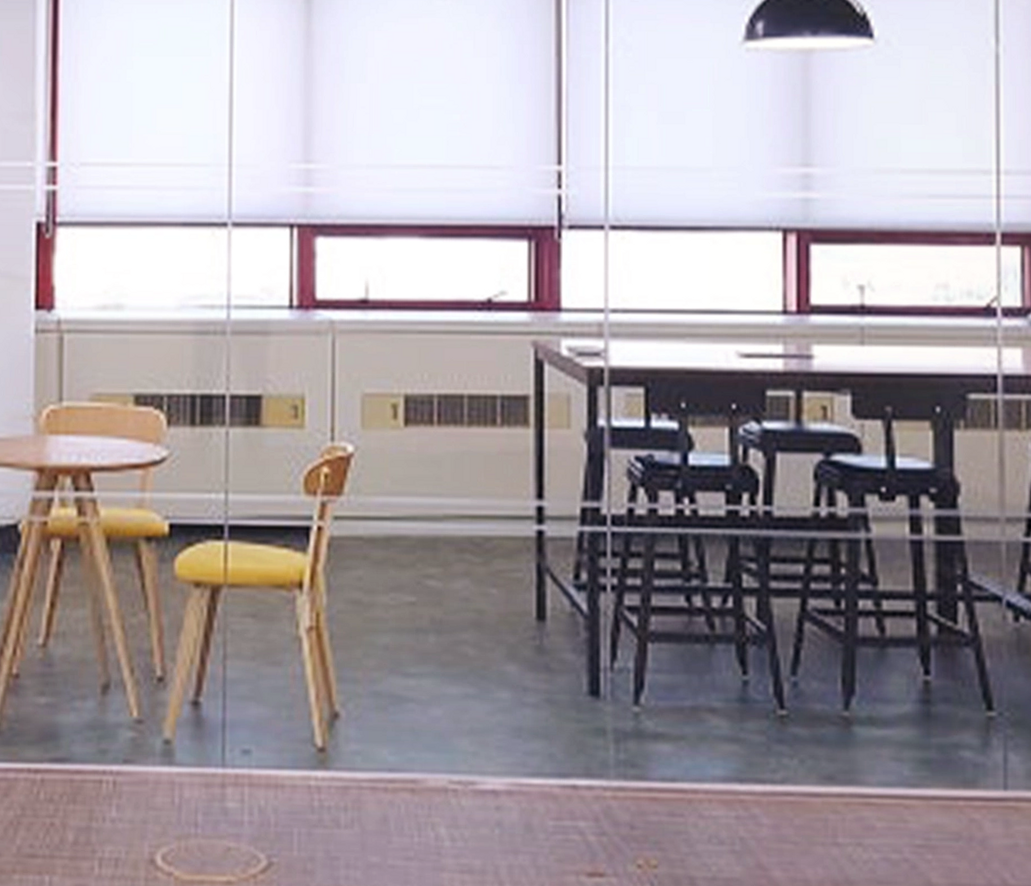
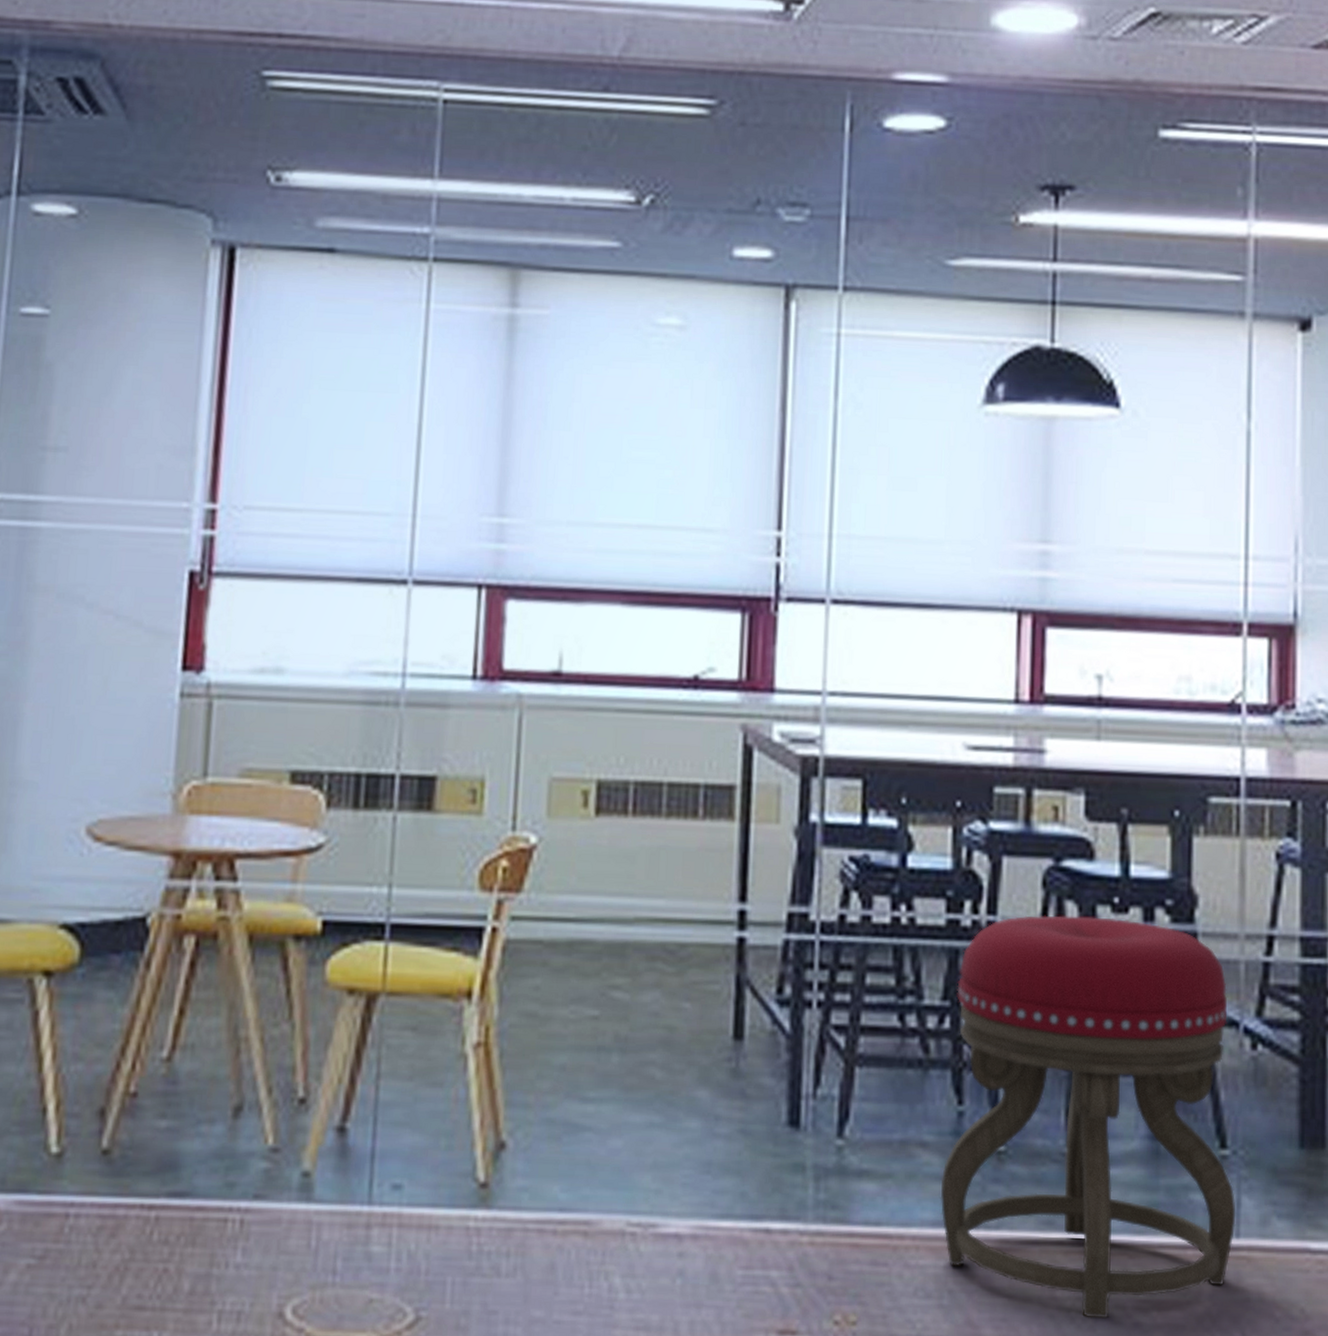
stool: none [729,504,1004,862] -> present [940,915,1236,1318]

